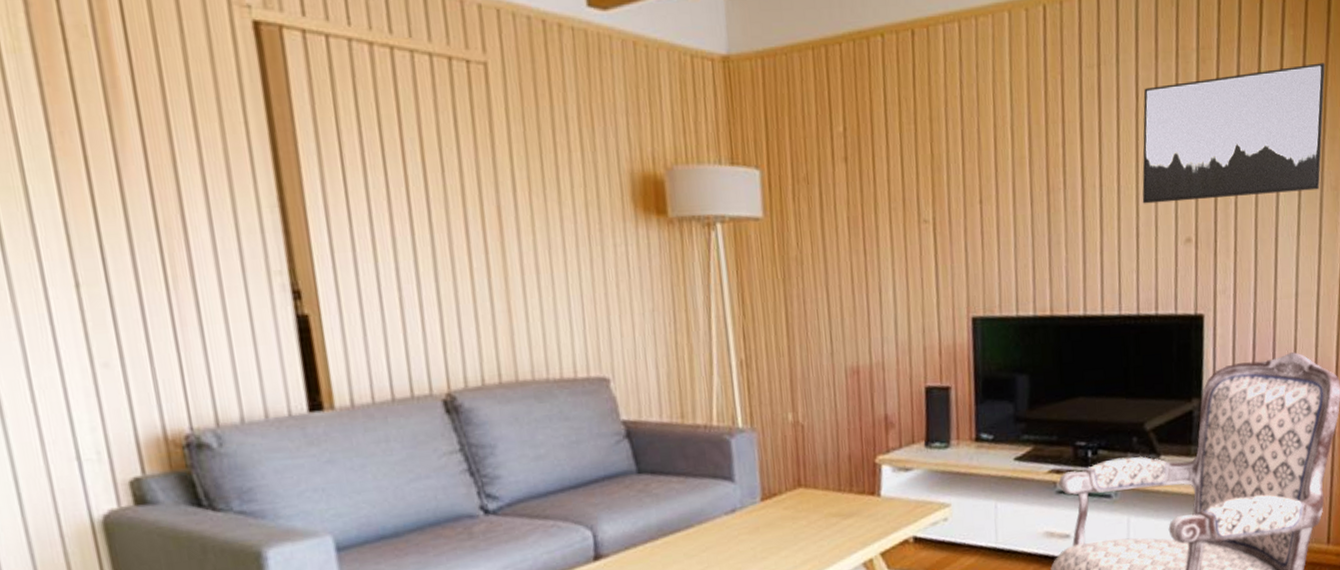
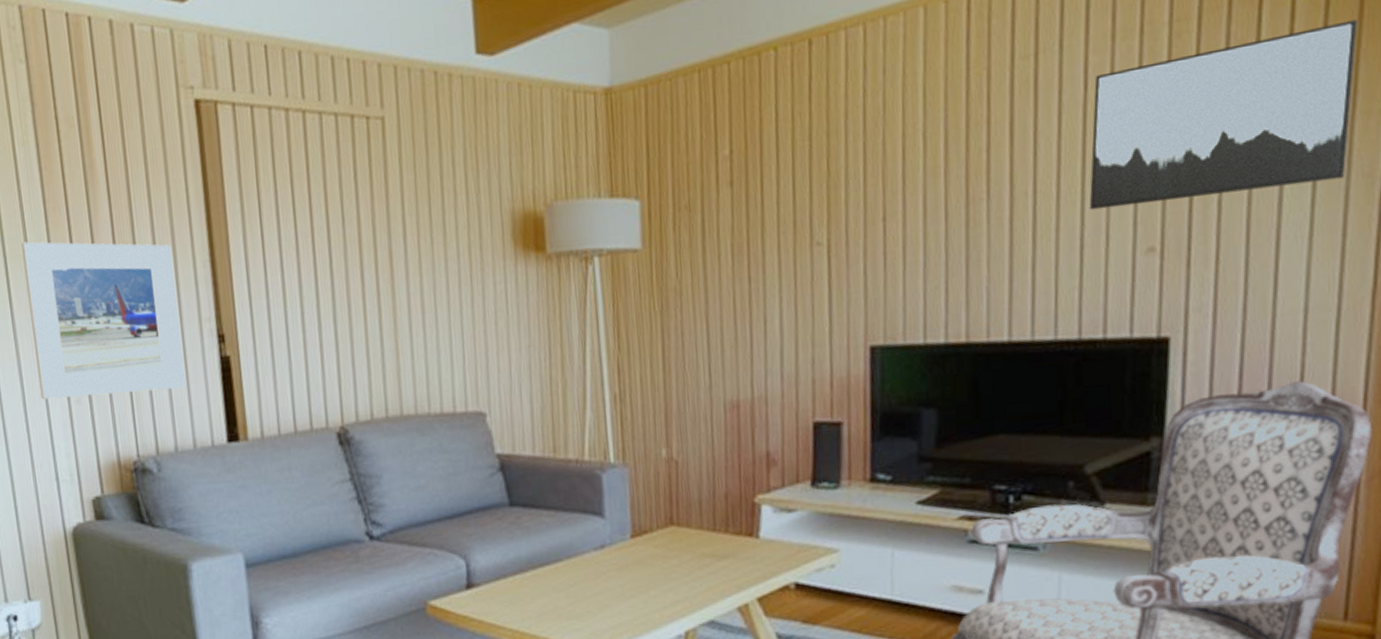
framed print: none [16,170,253,363] -> present [22,241,187,400]

